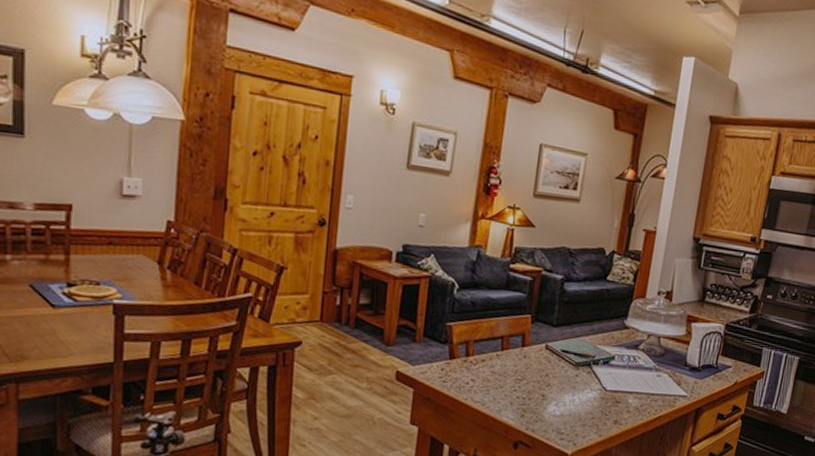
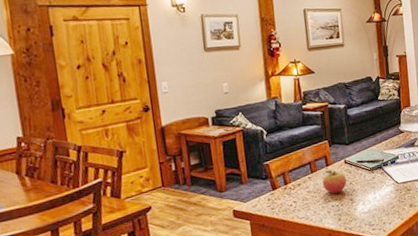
fruit: none [511,351,544,384] -> present [322,170,347,194]

